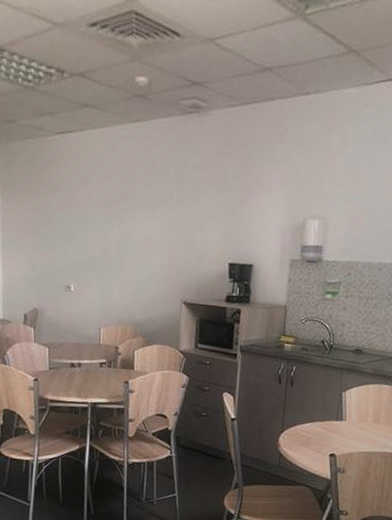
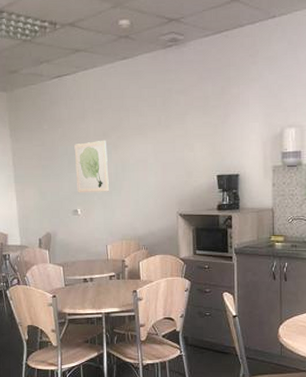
wall art: none [72,210,110,269] -> present [74,140,109,193]

